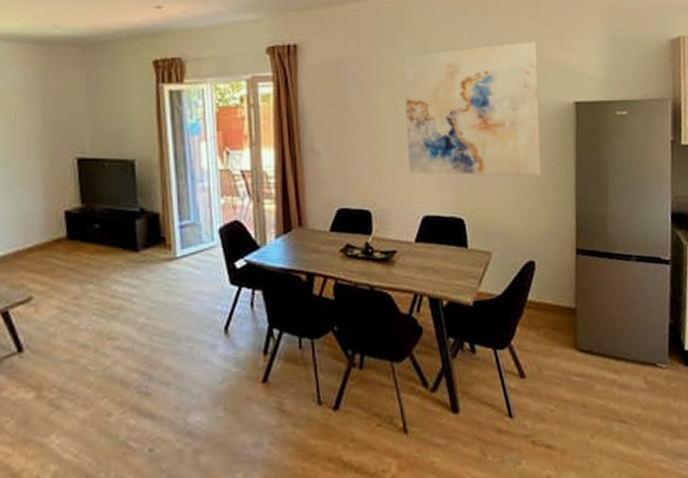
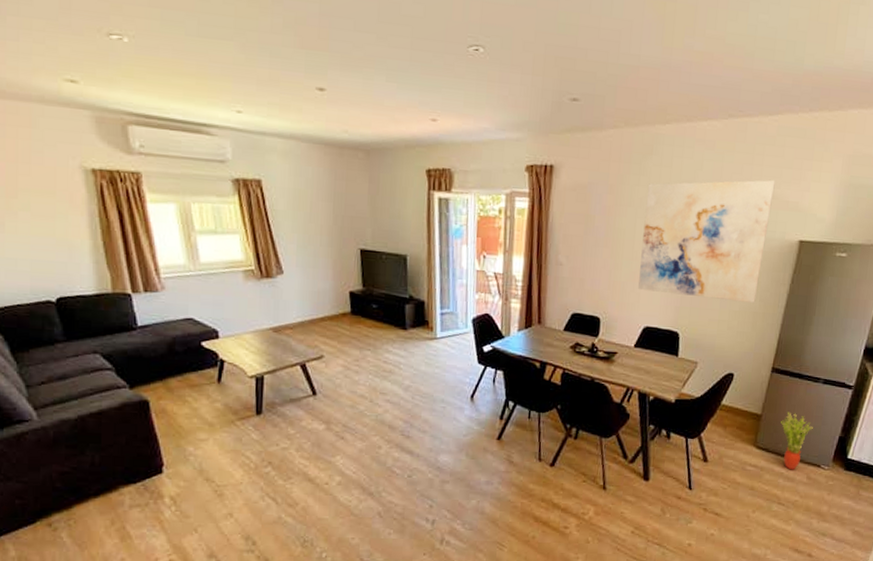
potted plant: none [600,300,638,375] -> present [781,412,813,470]

